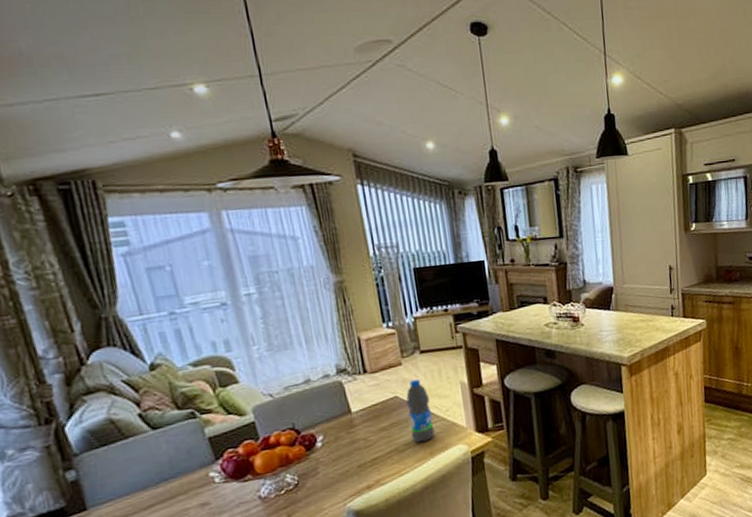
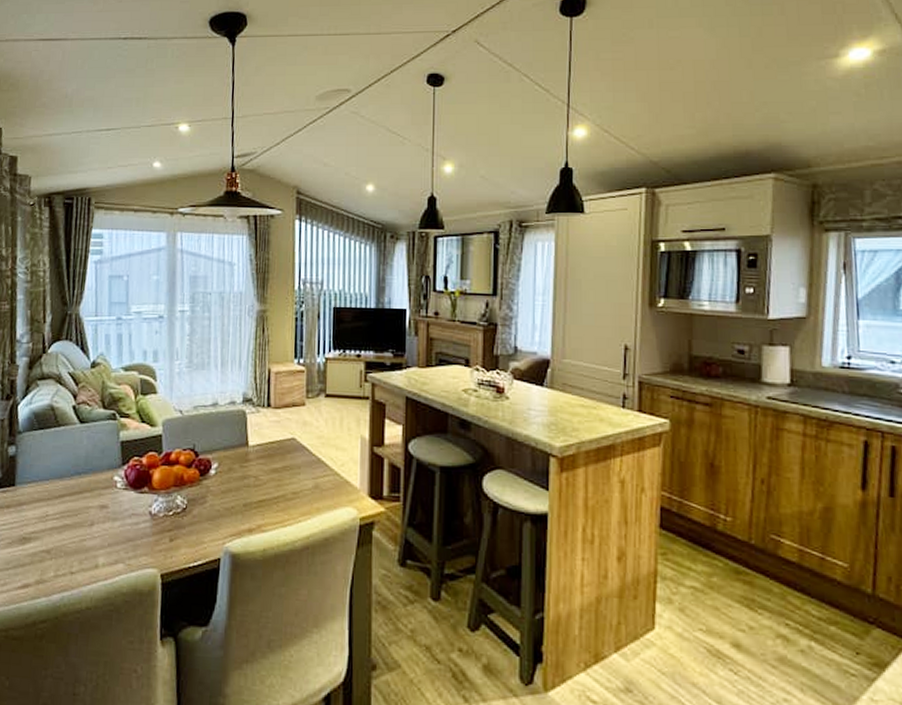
water bottle: present [406,379,435,443] -> none [301,423,326,495]

